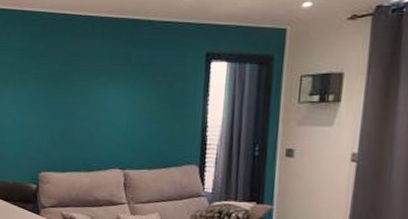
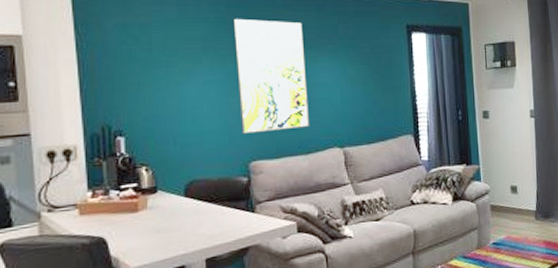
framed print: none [35,46,98,149] -> present [234,18,310,134]

